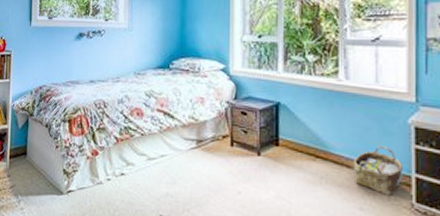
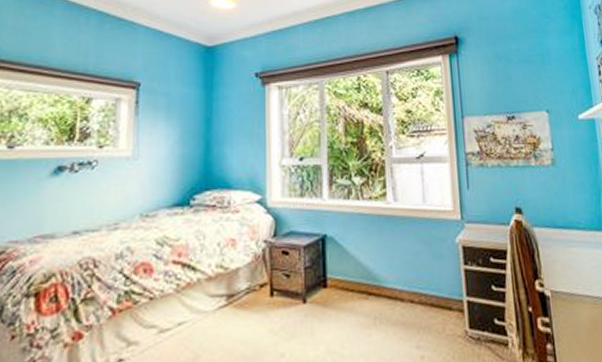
woven basket: present [353,145,403,196] -> none [407,270,455,326]

